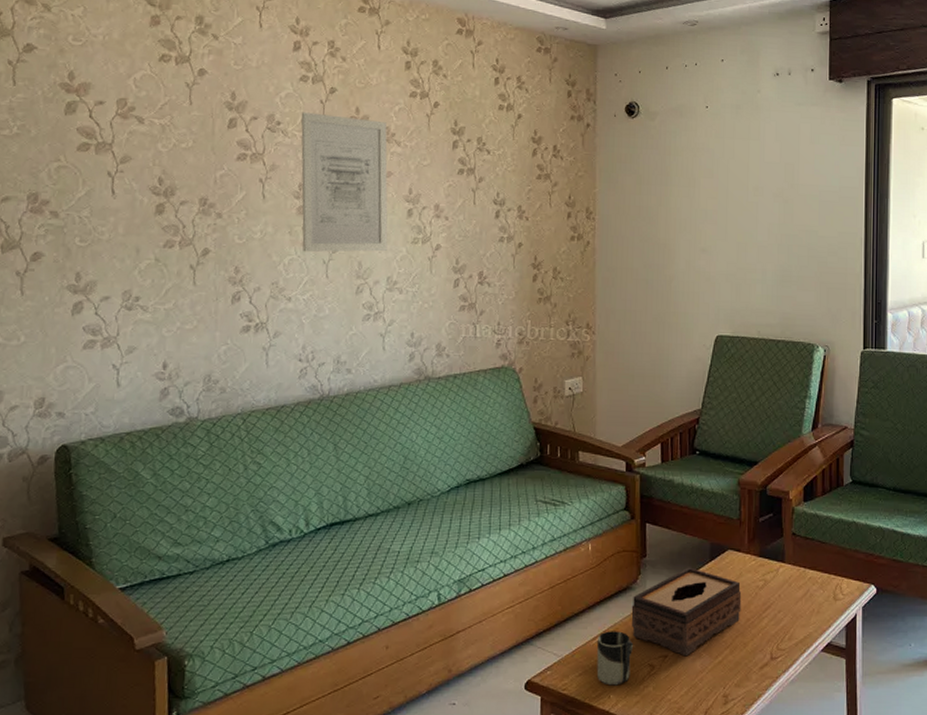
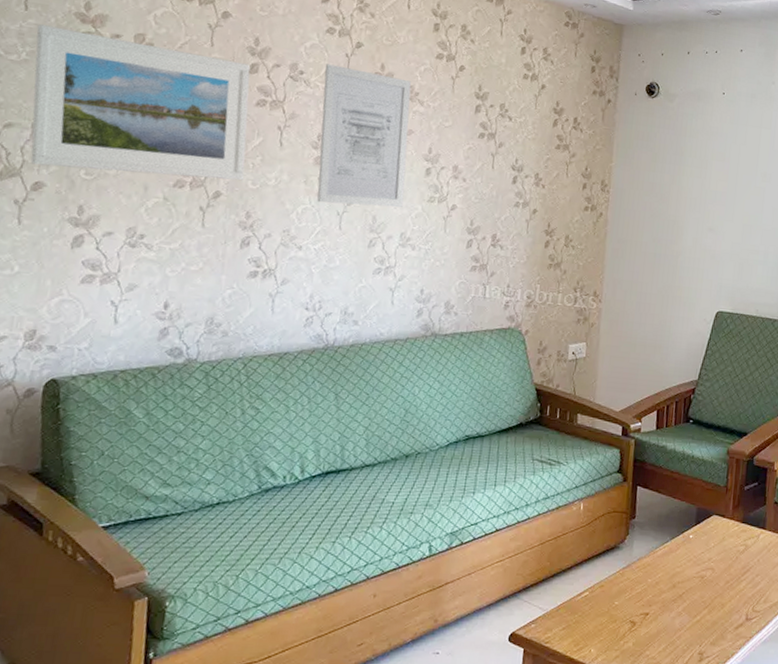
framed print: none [25,98,231,237] -> present [30,24,251,181]
cup: present [596,631,633,686] -> none [579,588,616,640]
tissue box: present [631,567,742,657] -> none [616,530,723,615]

